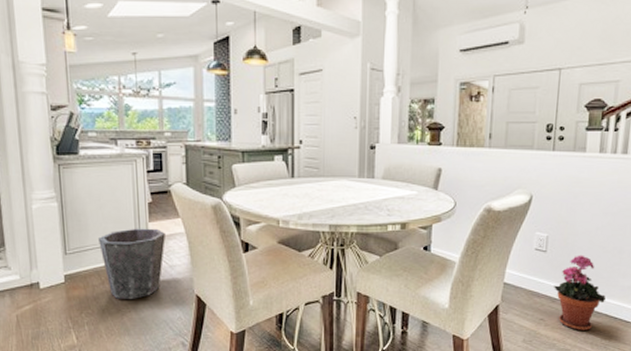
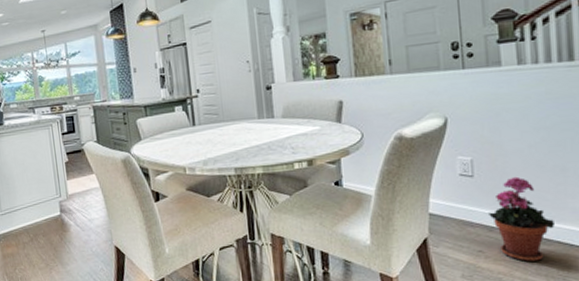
waste bin: present [99,228,165,299] -> none [25,185,83,254]

